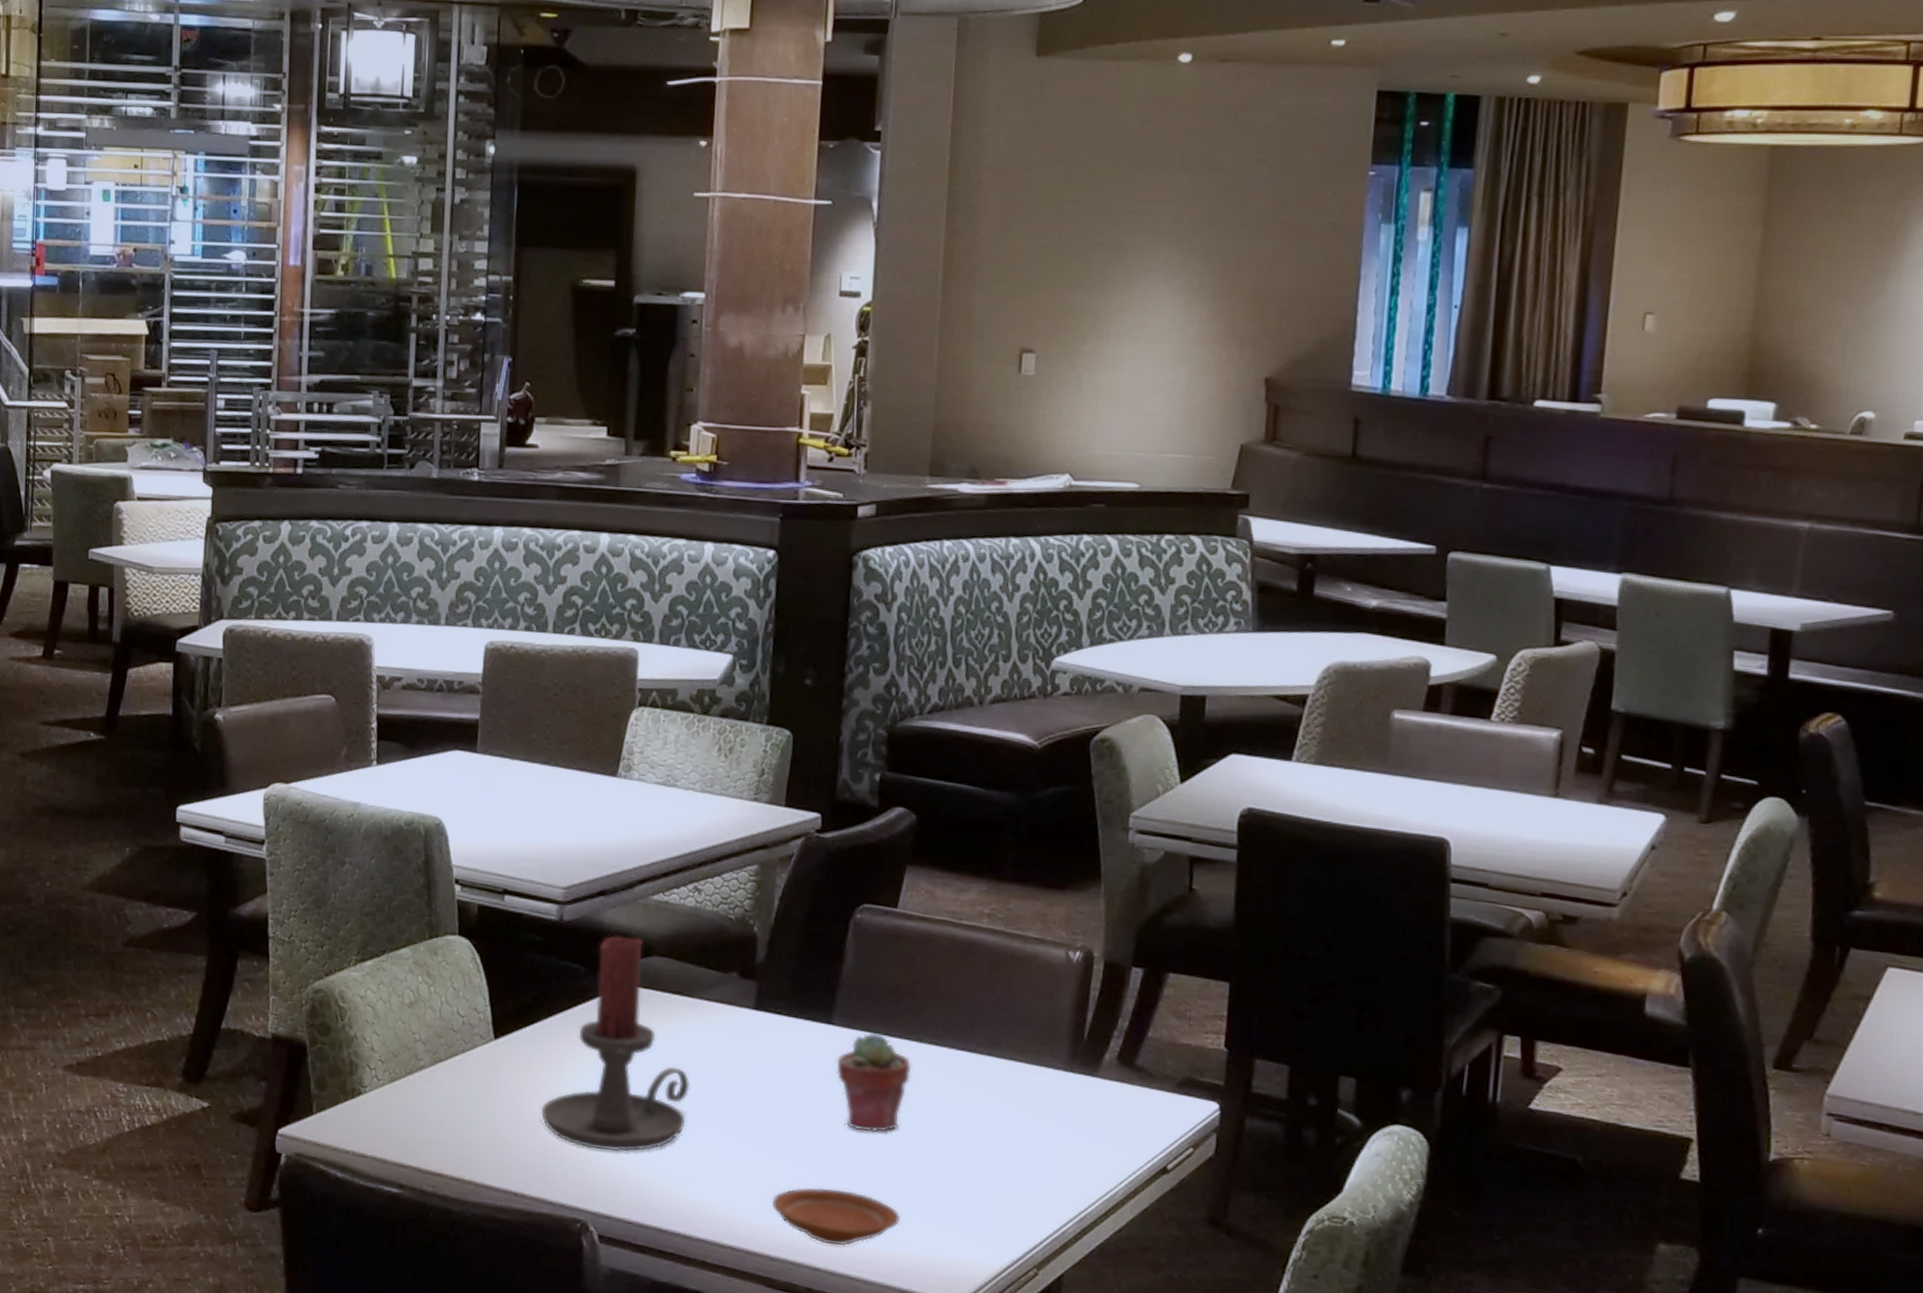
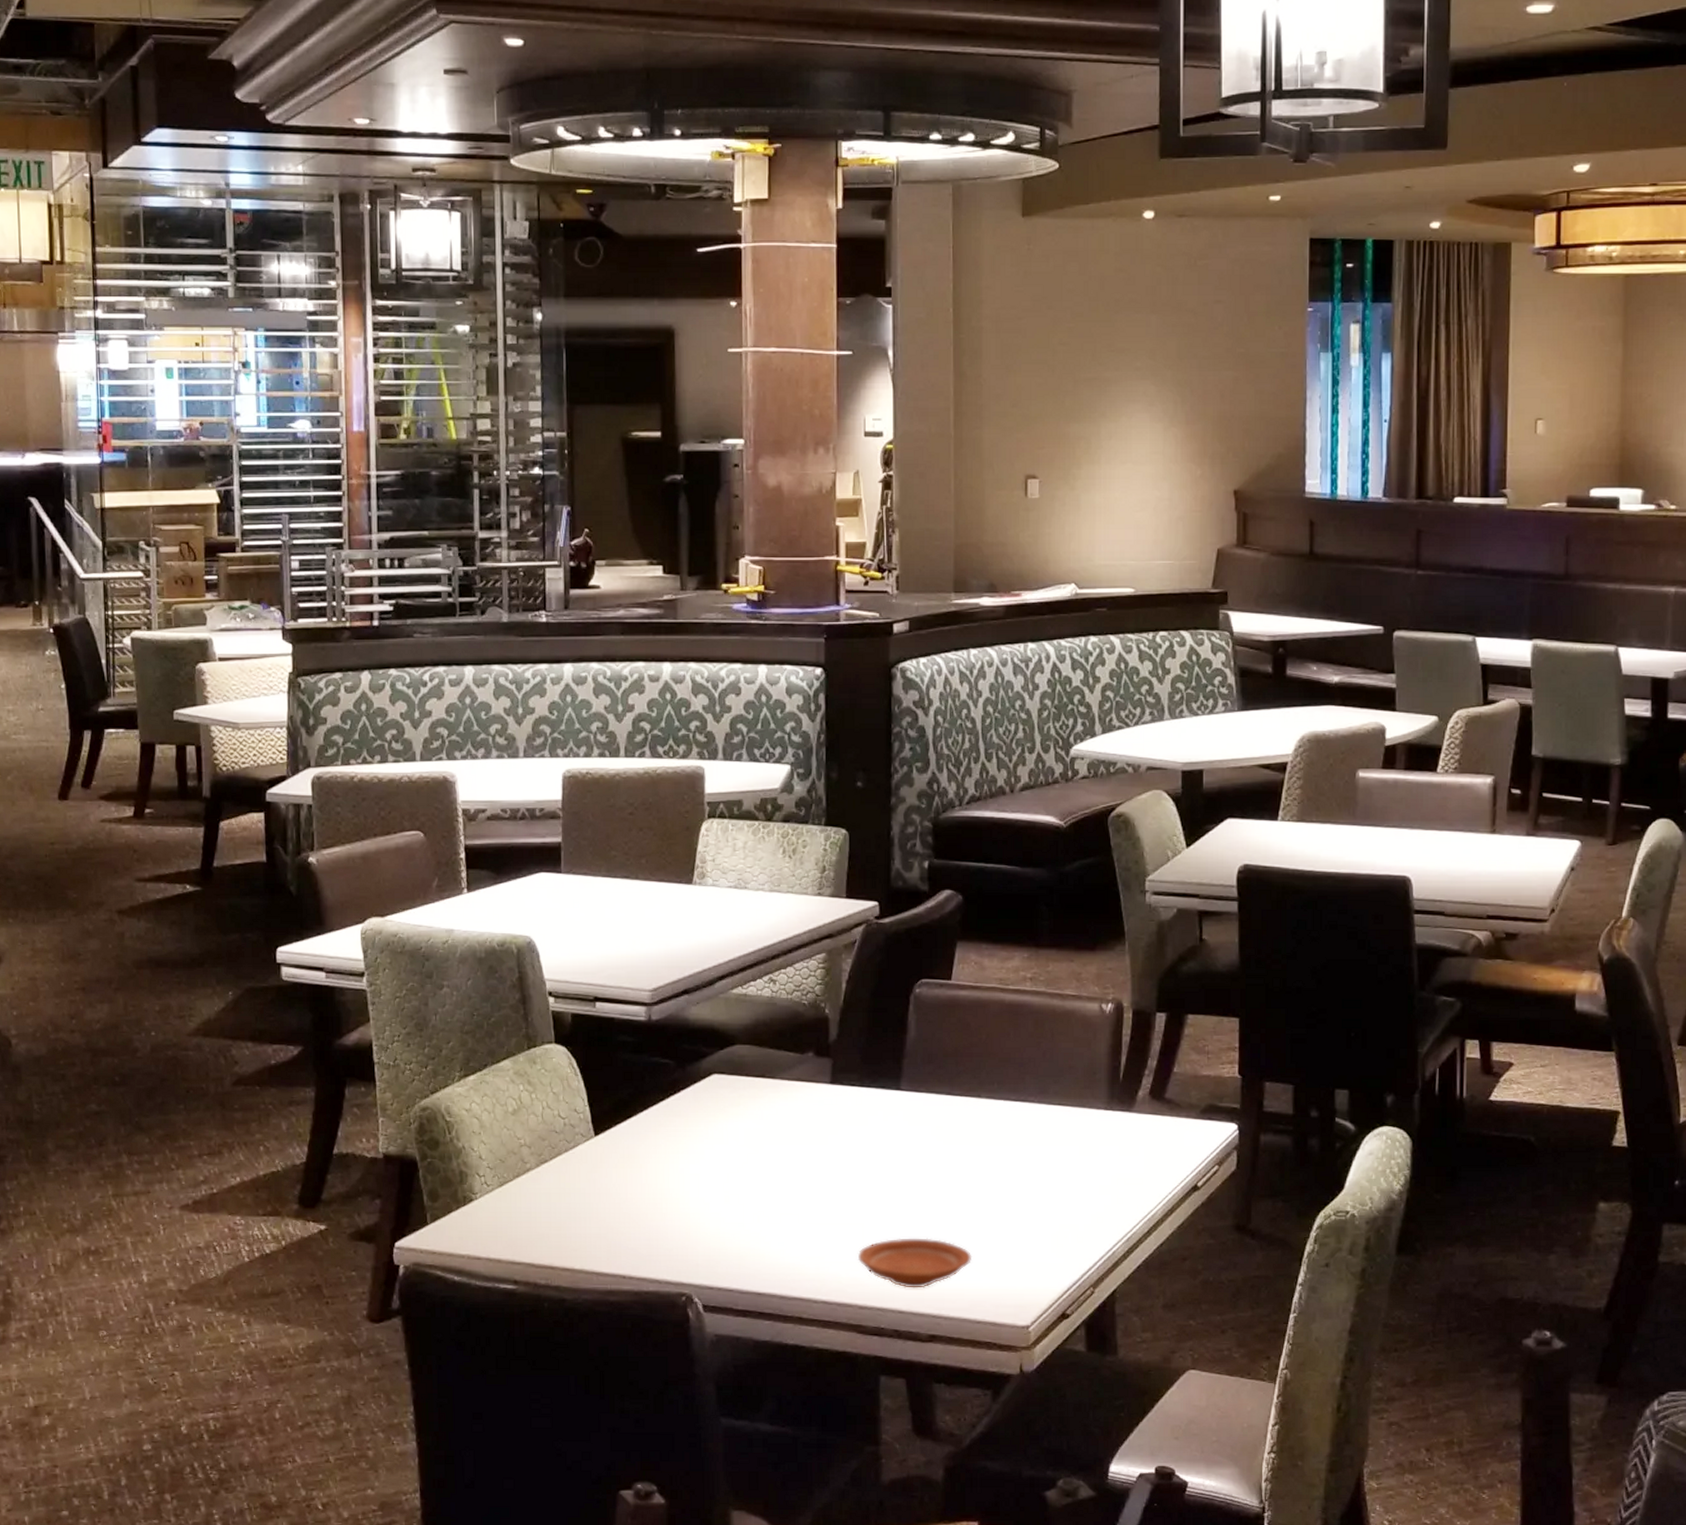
candle holder: present [540,935,691,1152] -> none [641,1030,778,1227]
potted succulent: present [836,1032,912,1133] -> none [907,1093,973,1183]

